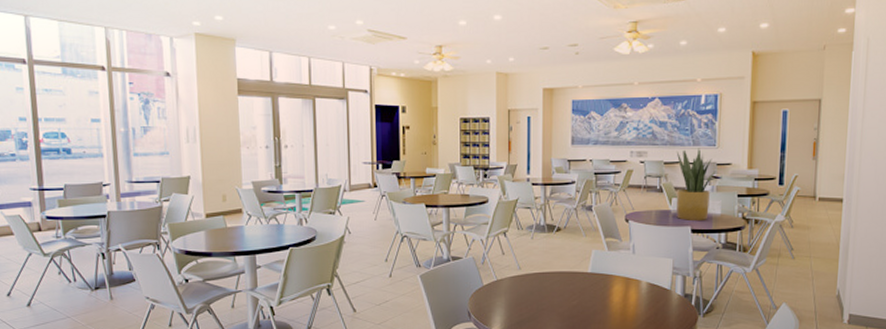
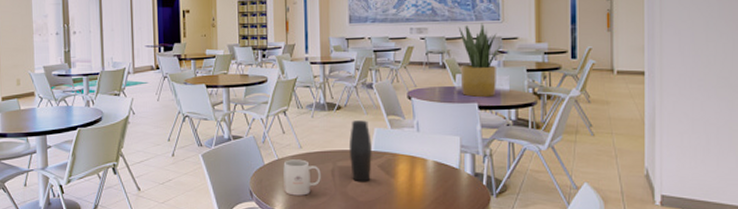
mug: none [502,280,539,316] -> present [283,159,321,196]
vase: none [566,242,589,303] -> present [348,120,372,182]

